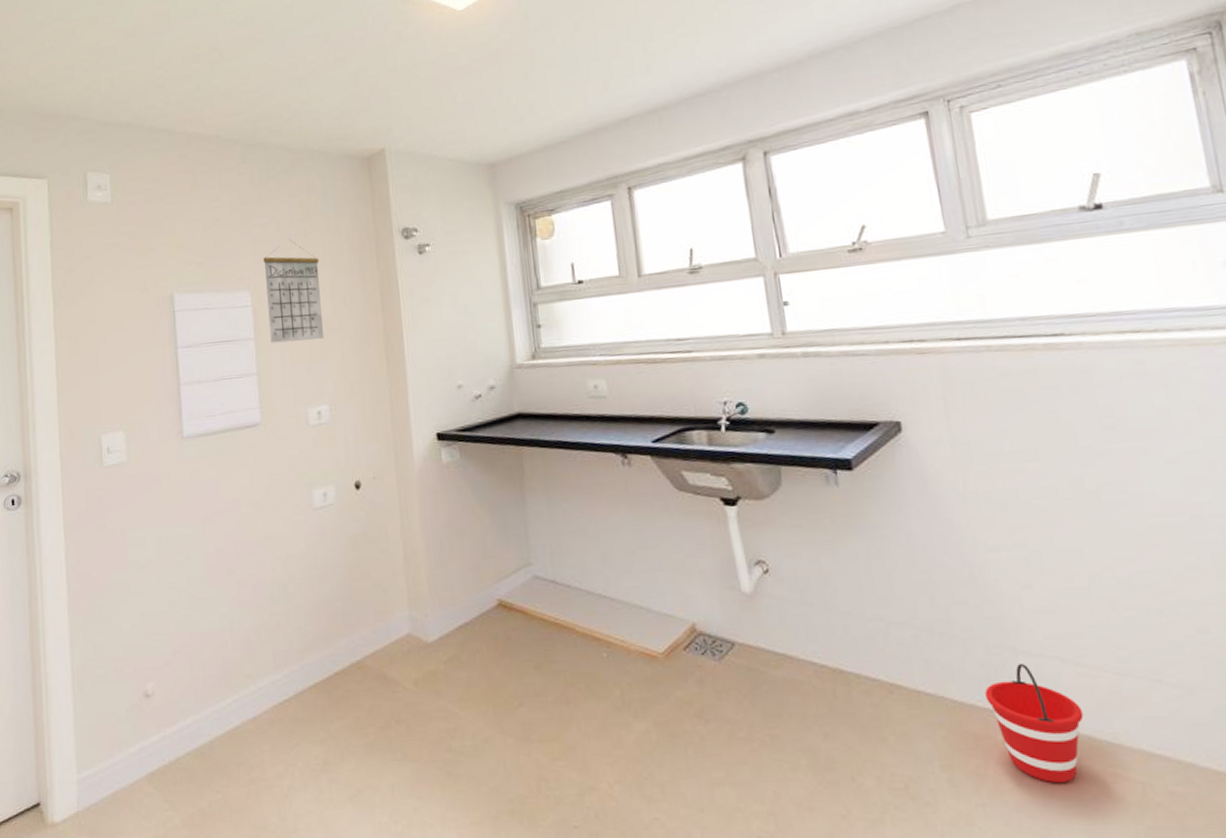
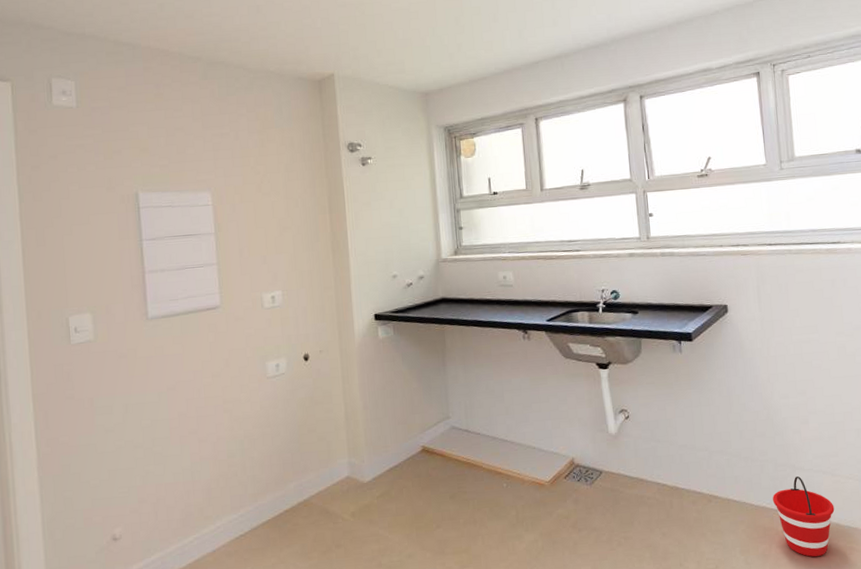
calendar: present [263,240,325,344] -> none [223,149,278,238]

